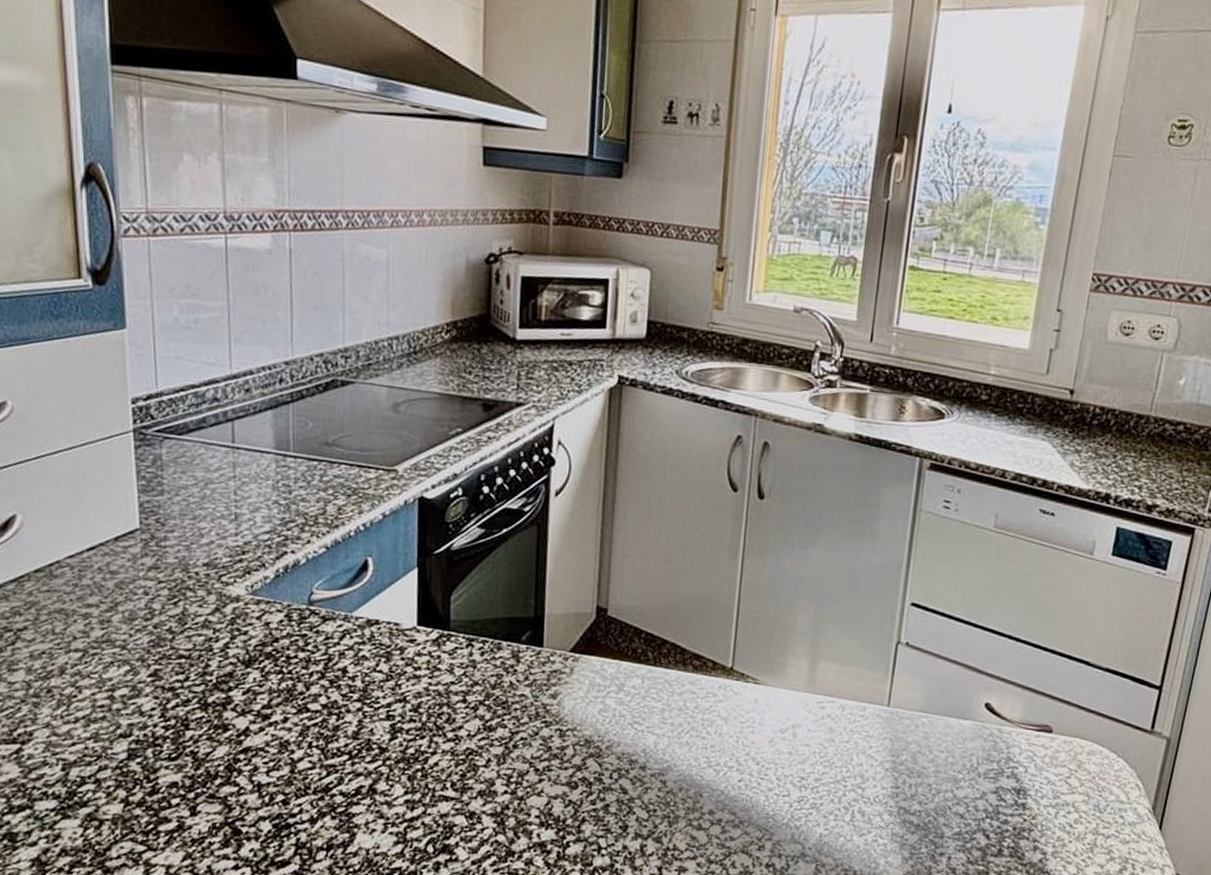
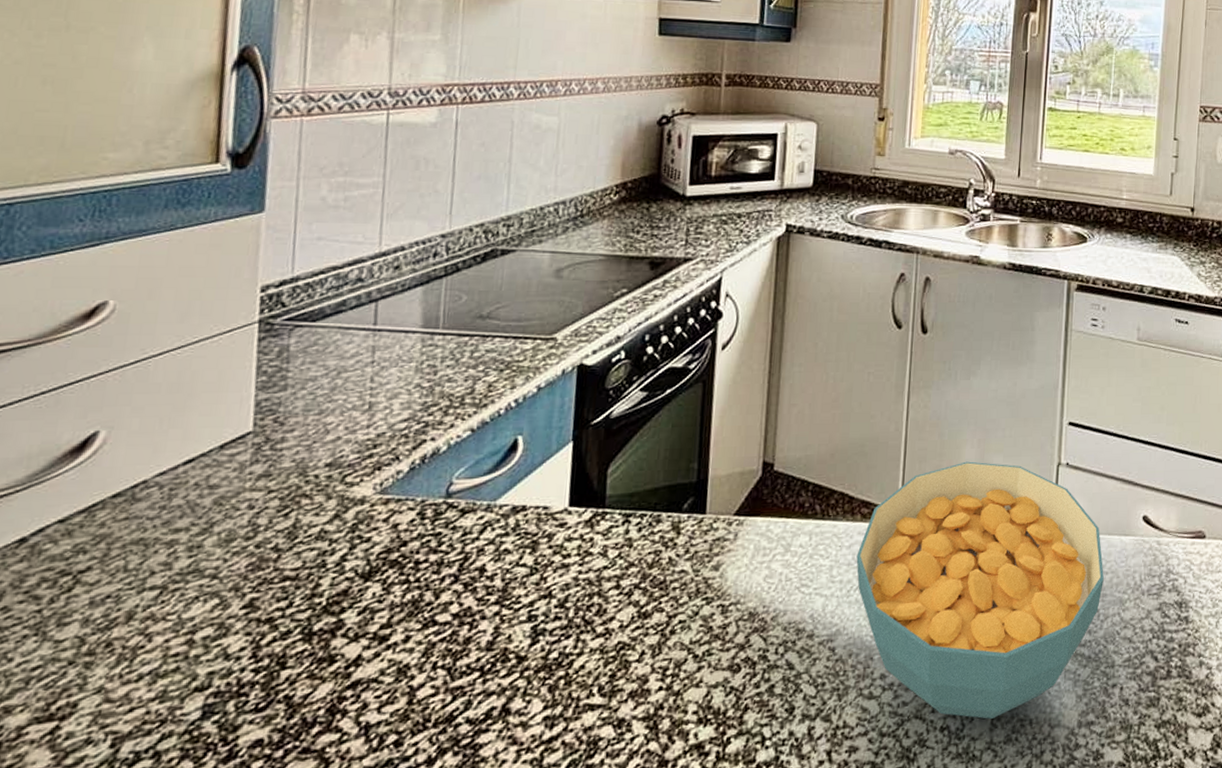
cereal bowl: none [687,629,939,864] -> present [856,461,1104,719]

